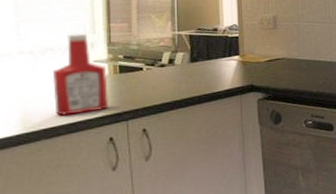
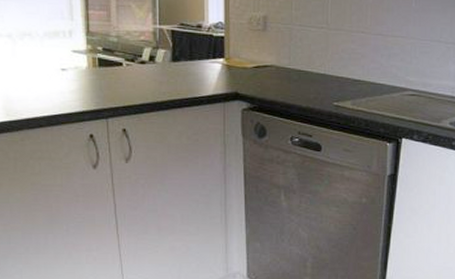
ketchup bottle: present [52,33,109,116] -> none [31,19,89,107]

